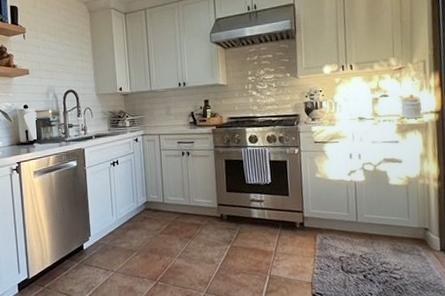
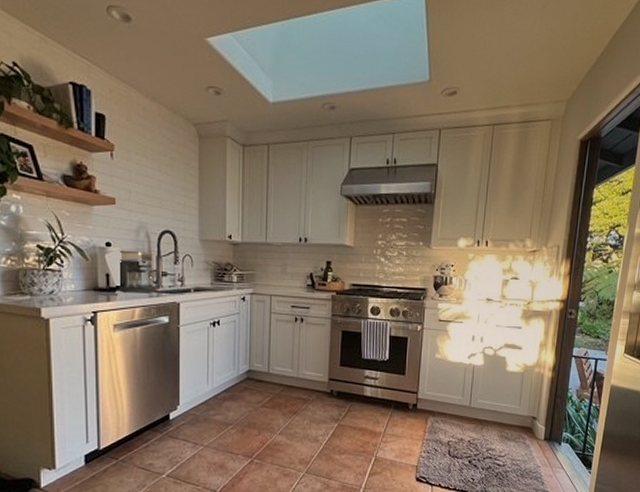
jar: present [400,94,425,119] -> none [529,279,551,306]

